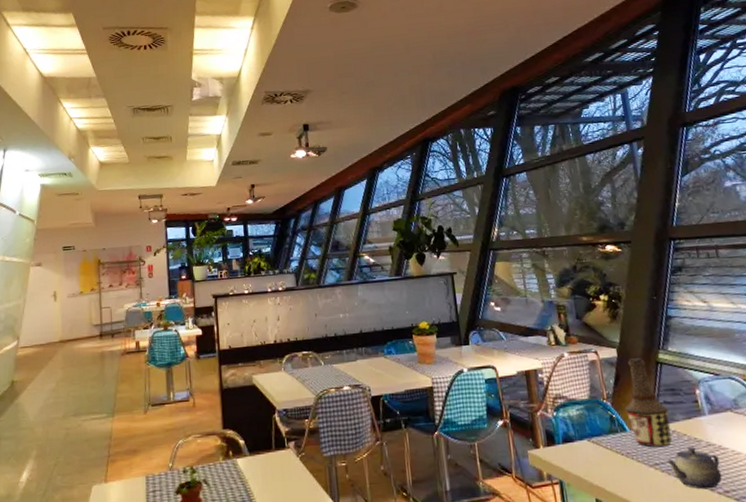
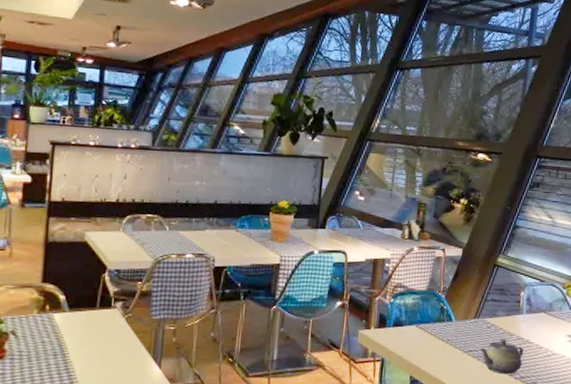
bottle: present [624,358,672,448] -> none [456,259,494,337]

